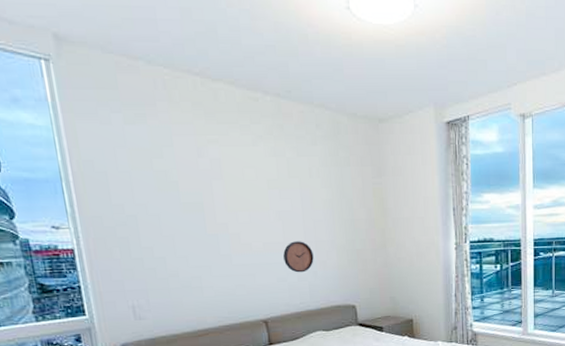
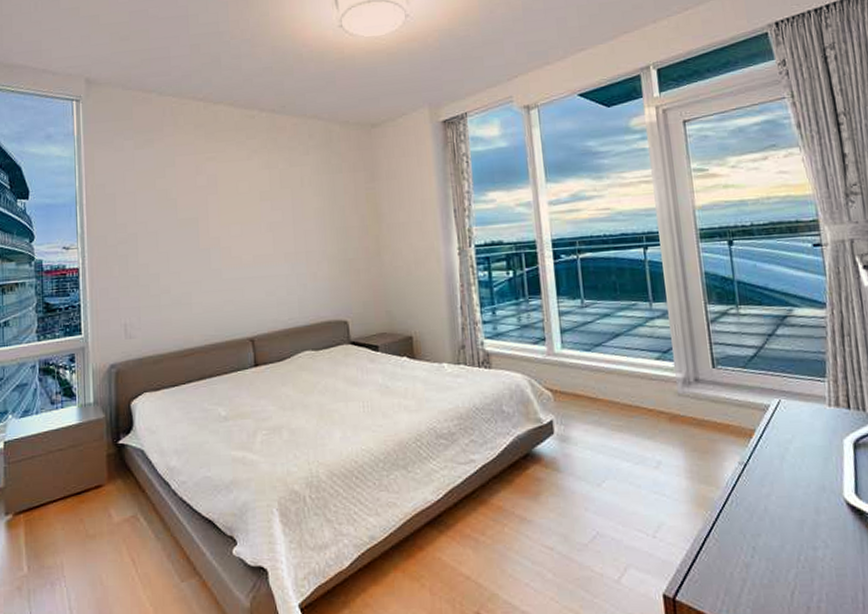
clock: present [283,241,314,273] -> none [273,252,304,286]

